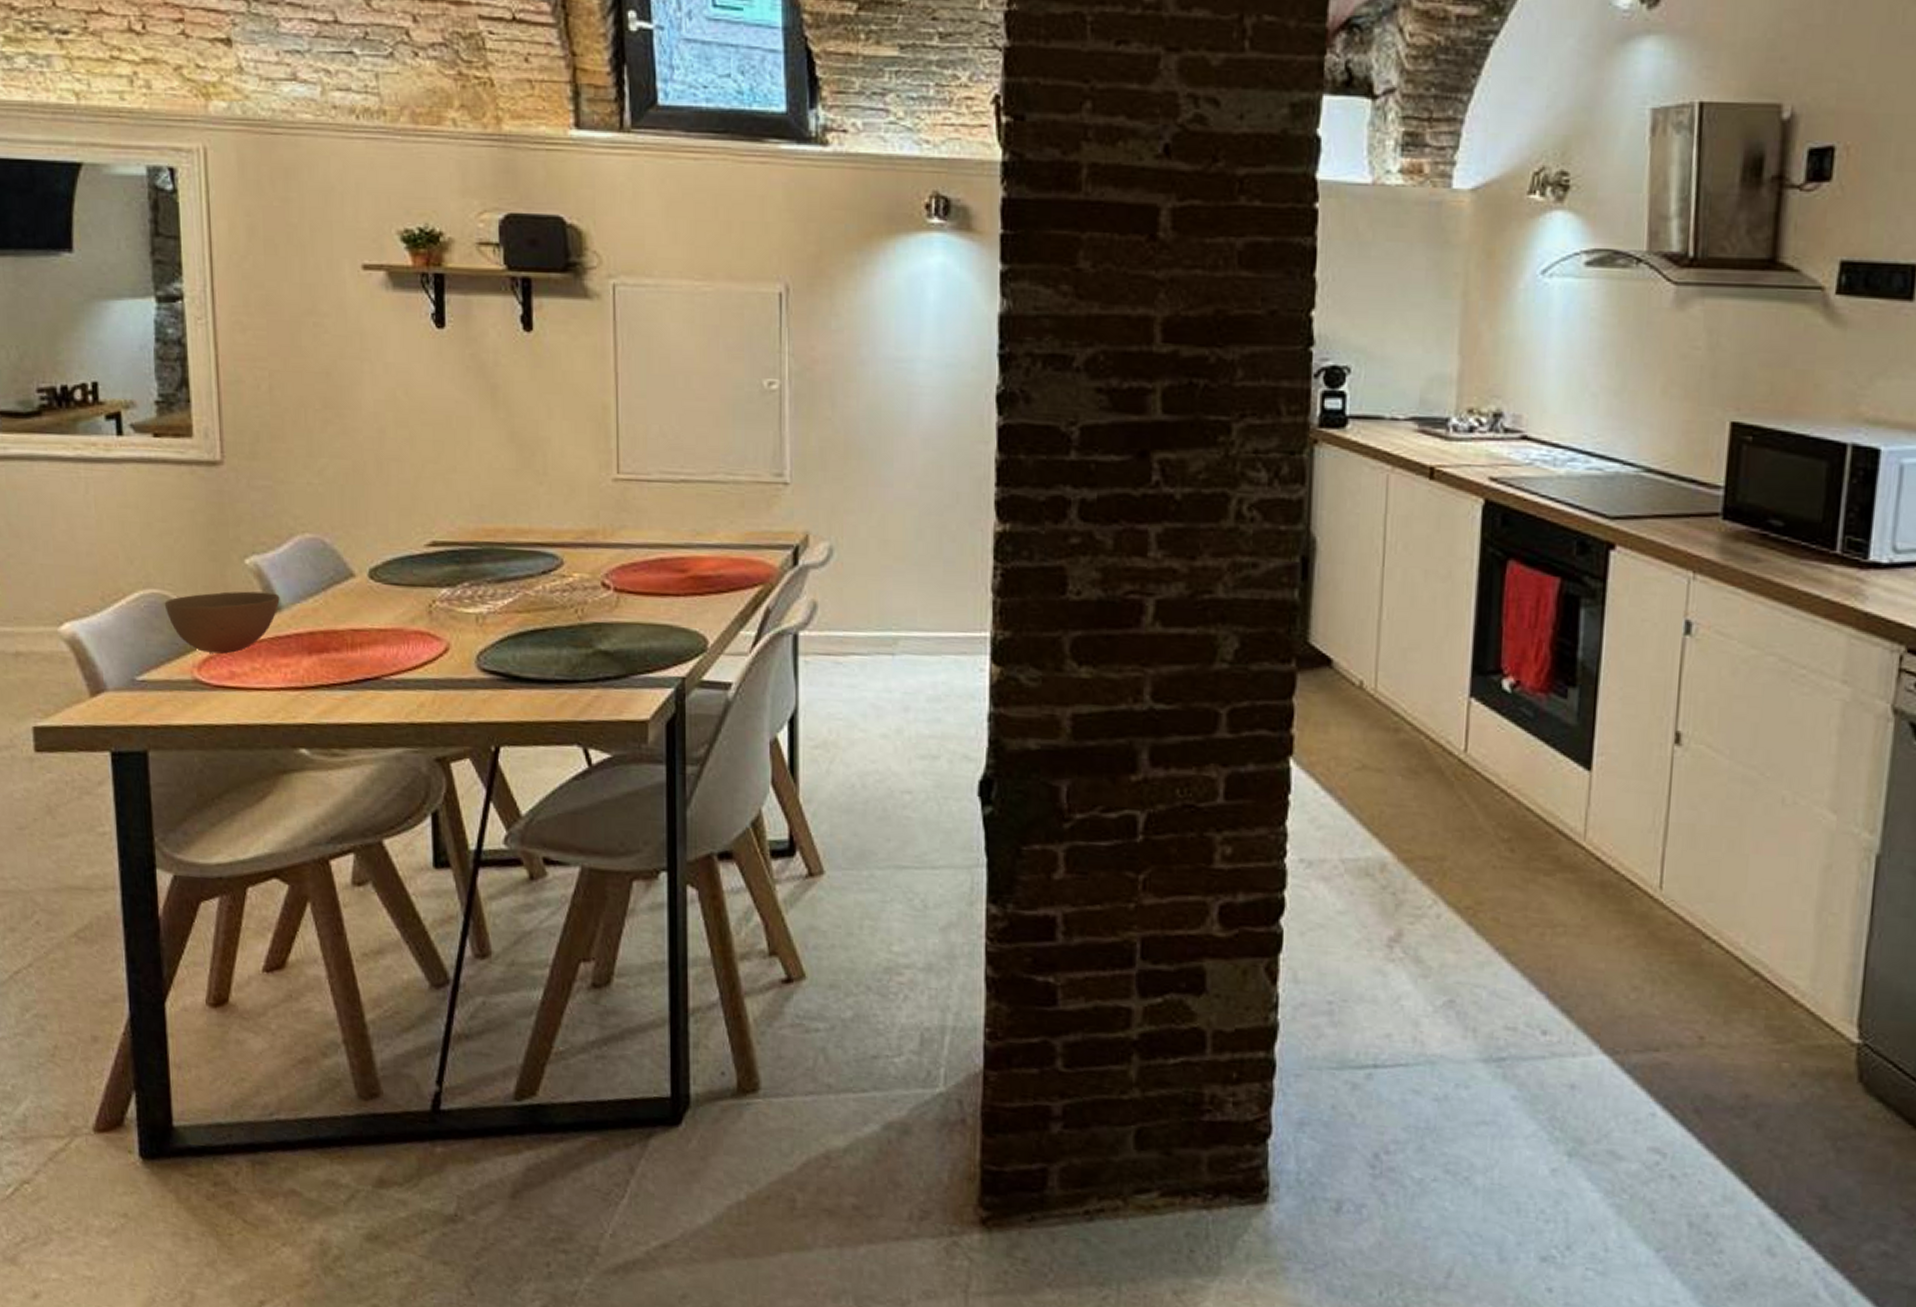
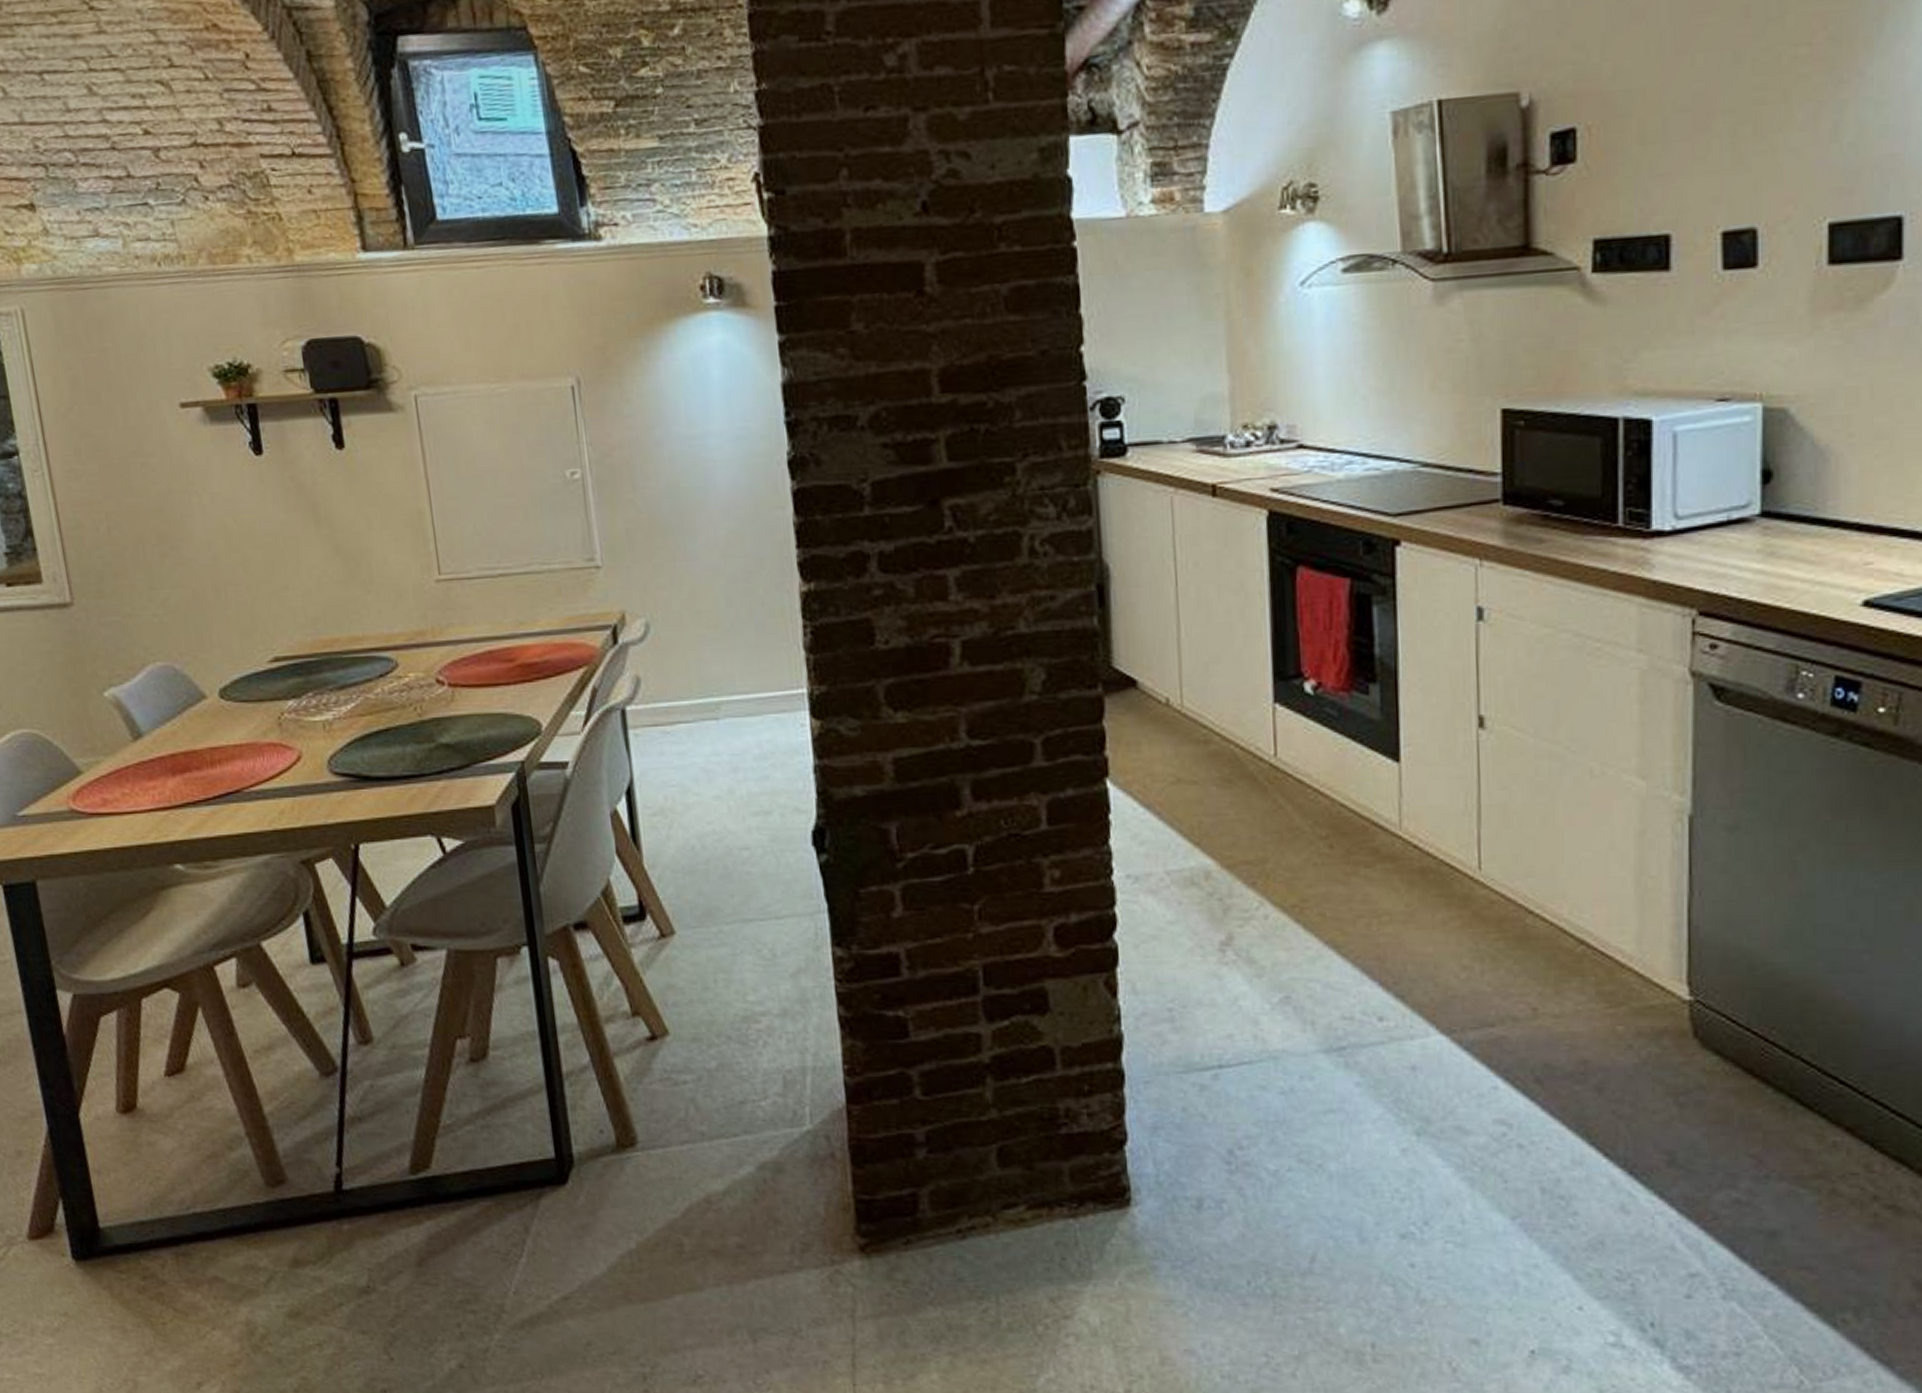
bowl: present [164,591,280,654] -> none [34,721,140,784]

